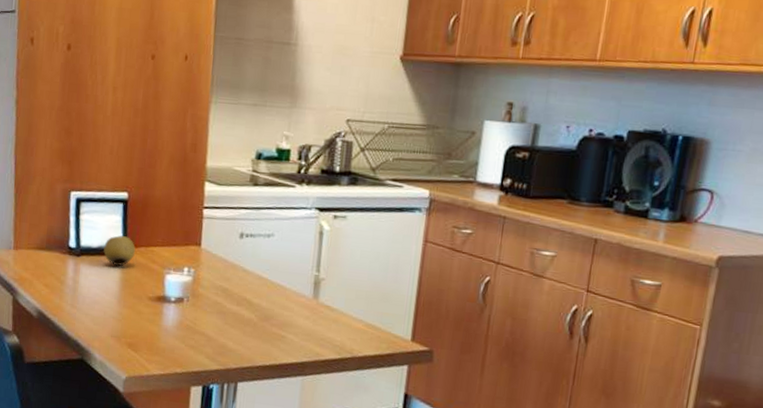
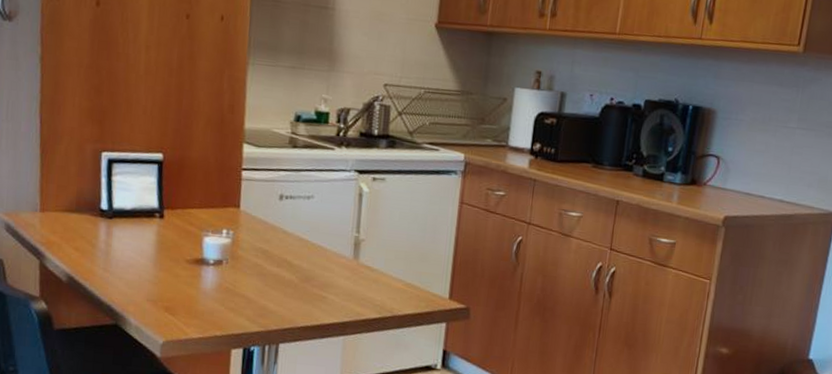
fruit: present [103,235,135,267] -> none [138,197,172,229]

